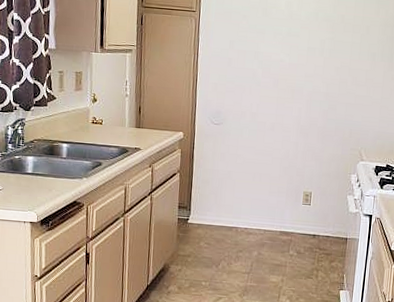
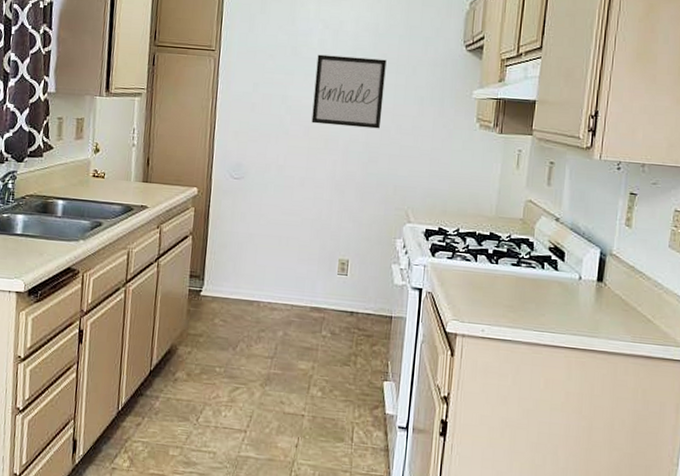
wall art: none [280,15,344,81] -> present [311,54,387,129]

